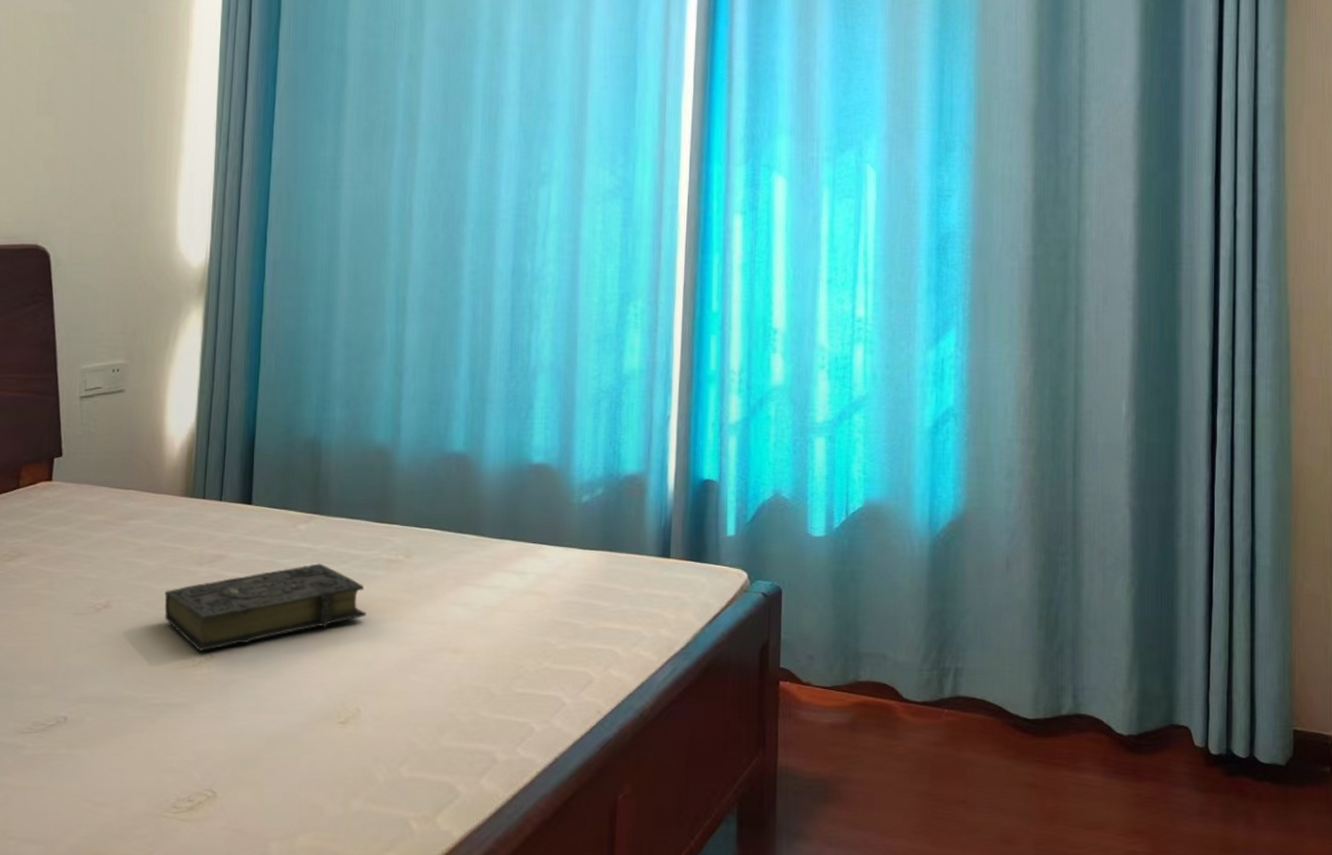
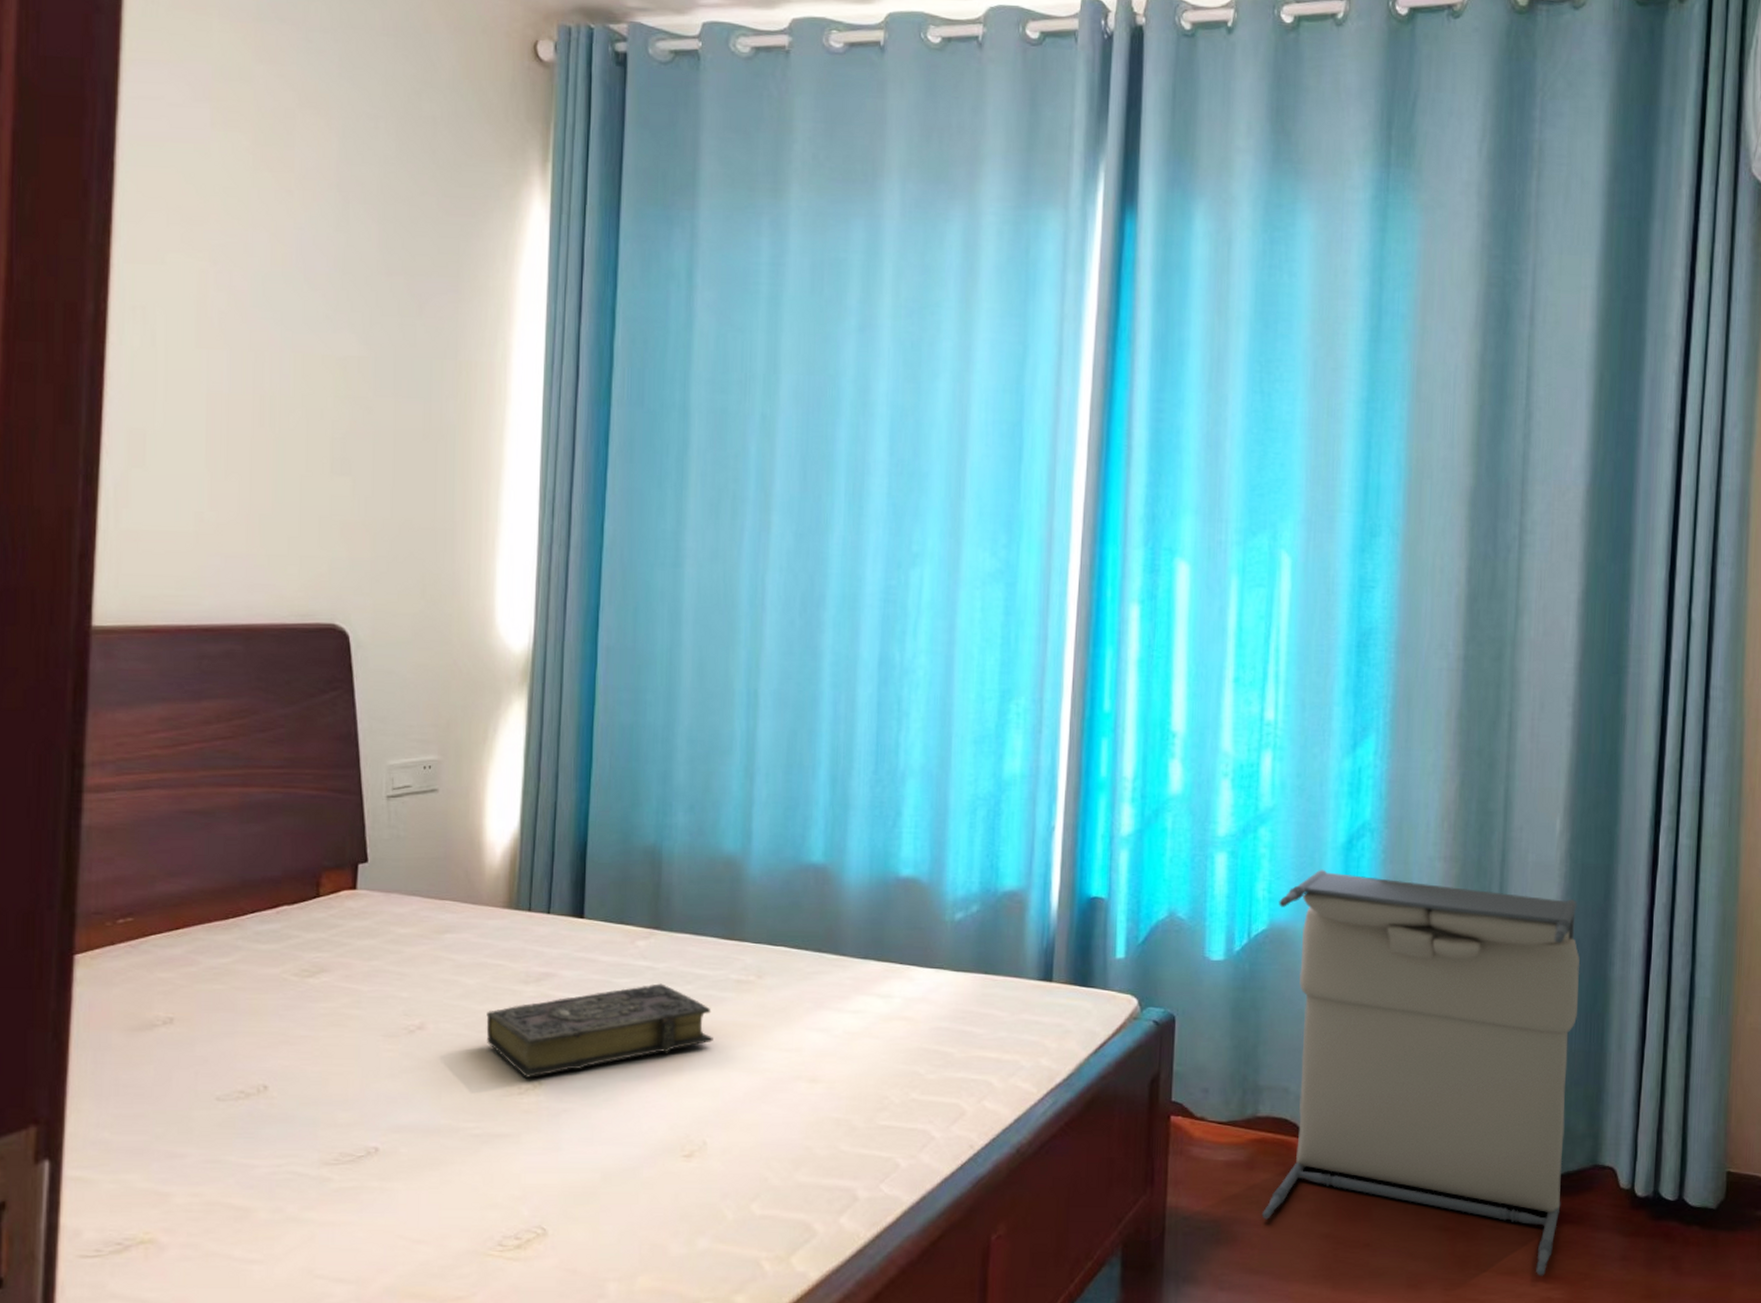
laundry hamper: none [865,452,1150,831] -> present [1261,869,1581,1276]

